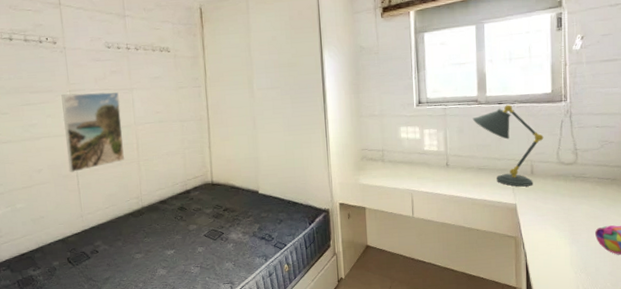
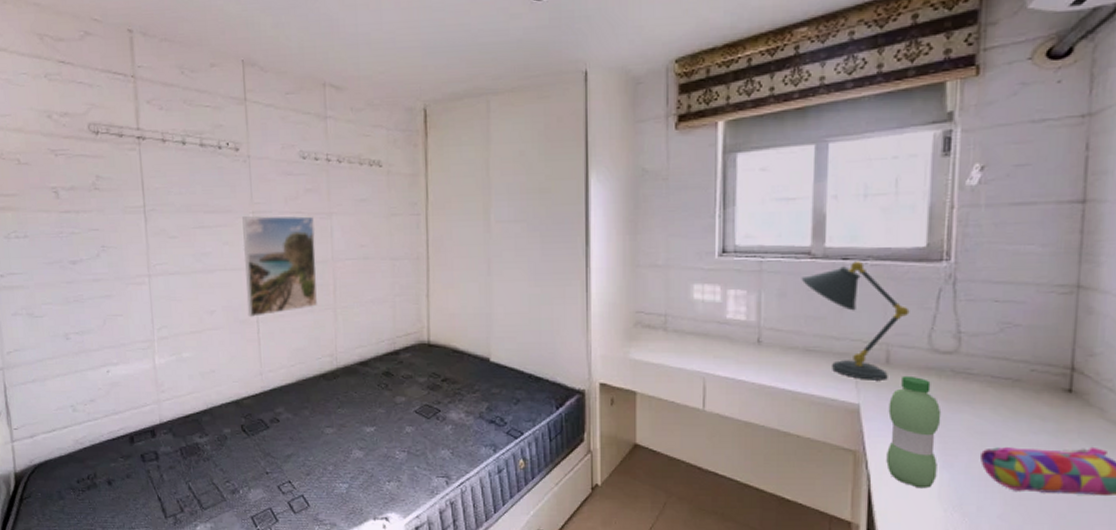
water bottle: none [535,181,569,259] -> present [886,375,942,488]

